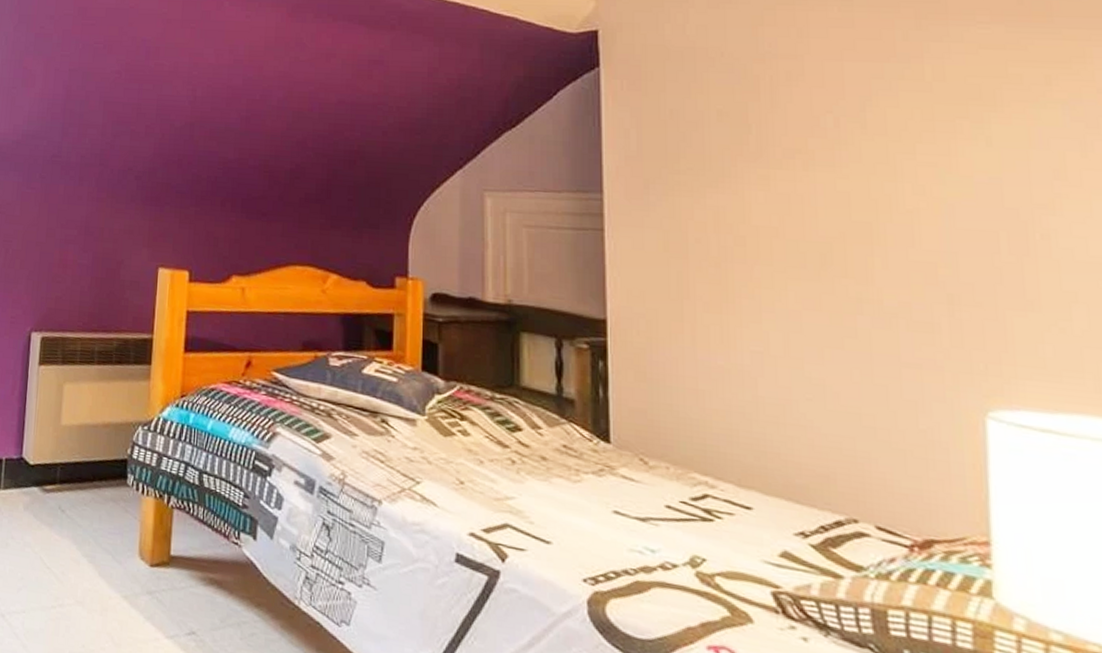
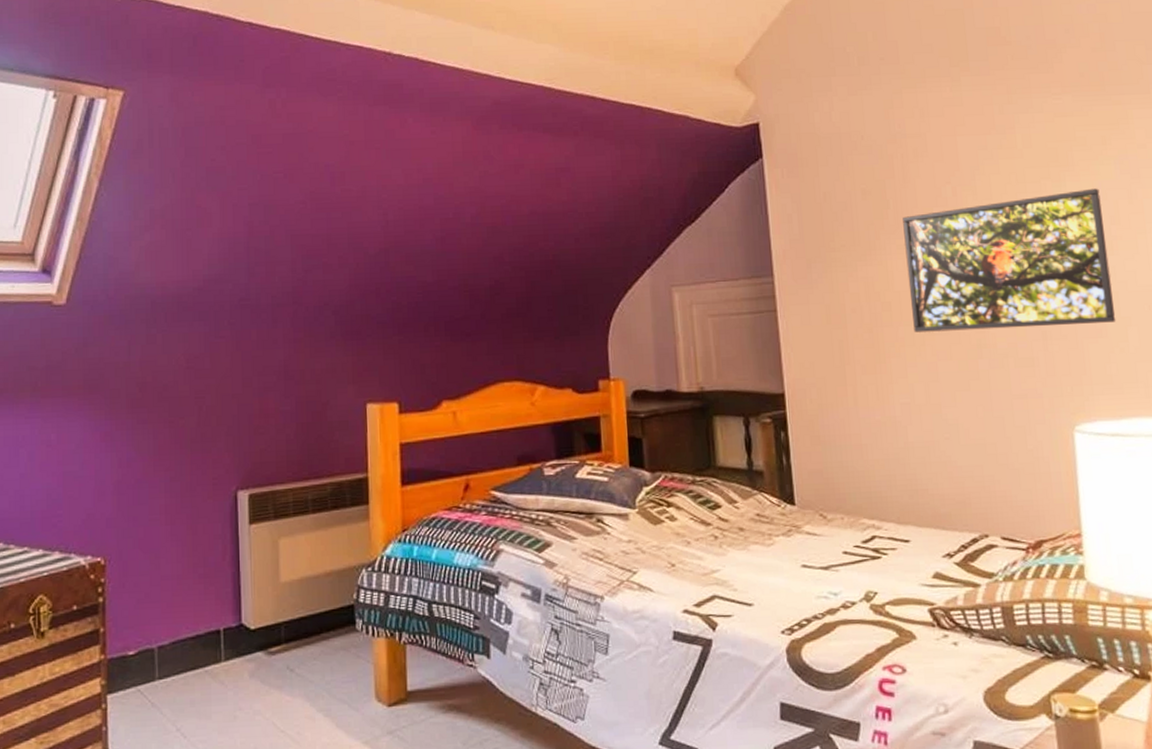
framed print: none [767,134,1056,296] -> present [902,188,1116,333]

